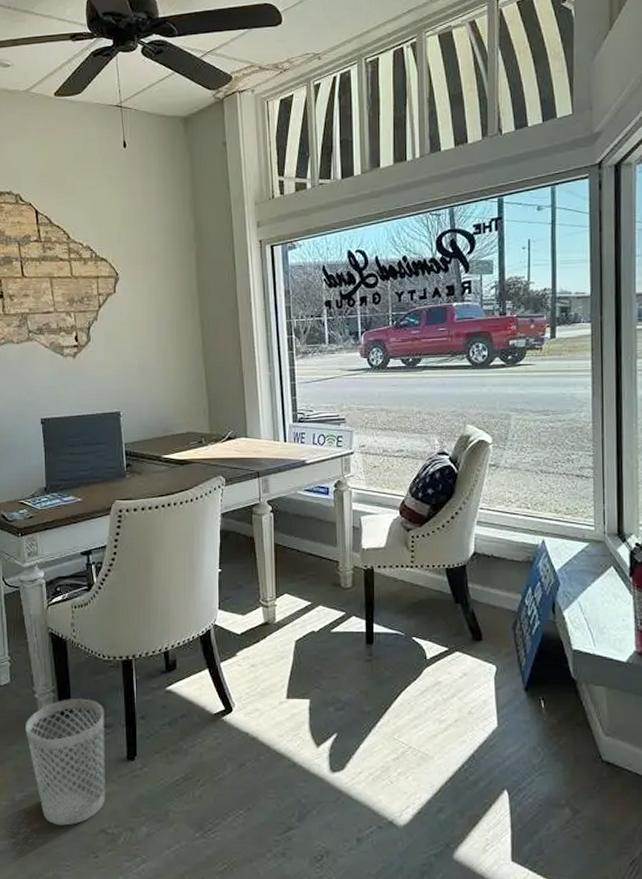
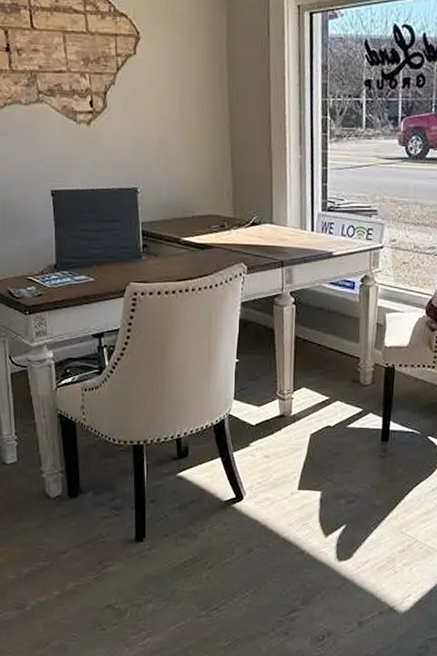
wastebasket: present [26,699,105,826] -> none [33,480,114,600]

